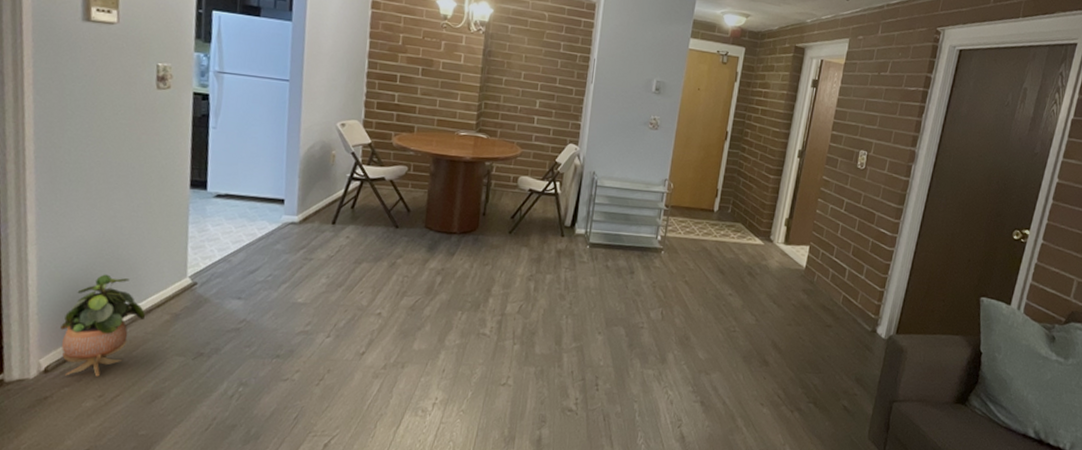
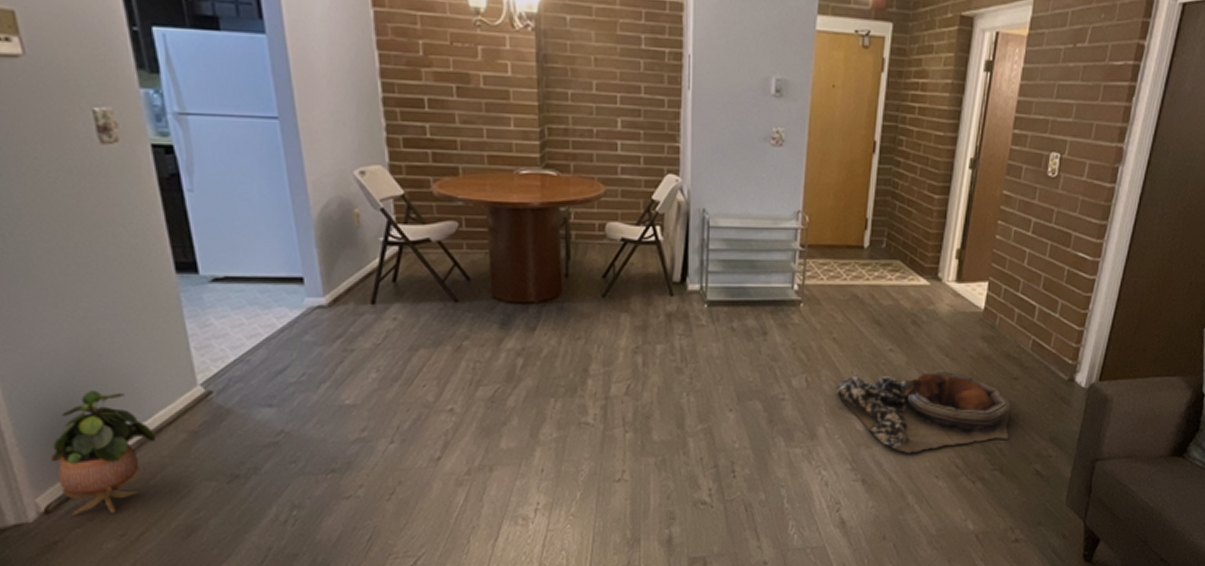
dog bed: none [685,312,825,383] -> present [836,372,1011,454]

